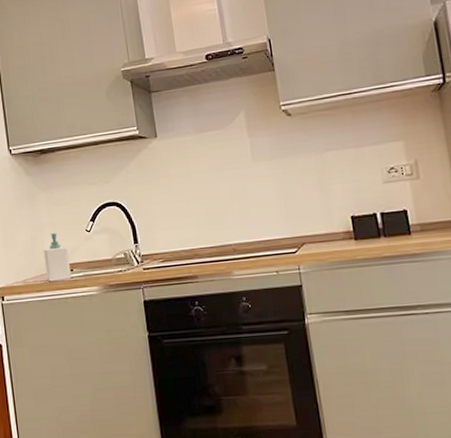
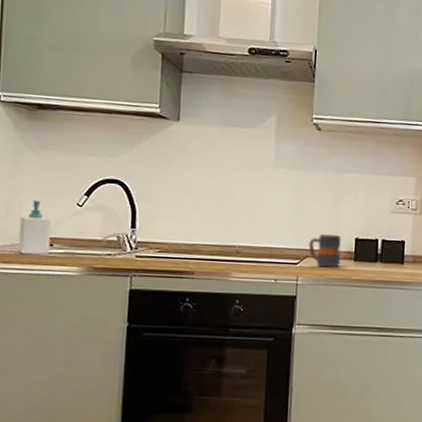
mug: none [303,216,341,252] -> present [308,234,341,268]

